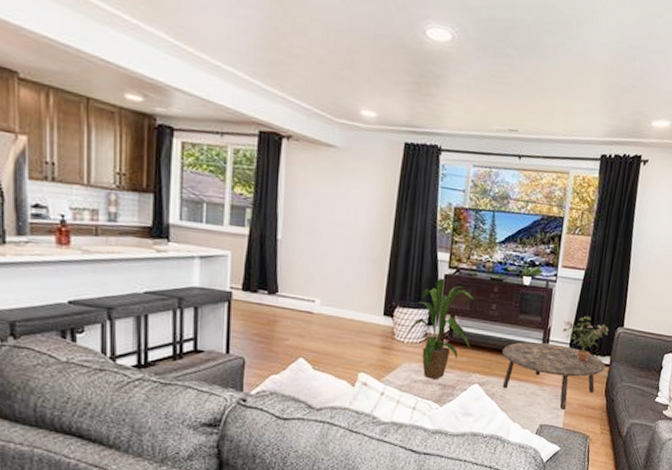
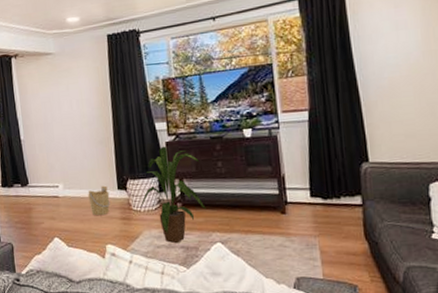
bucket: none [348,308,373,341] -> present [87,185,110,216]
coffee table: present [502,341,605,409] -> none [238,191,357,259]
potted plant: present [562,316,609,363] -> none [297,157,353,206]

